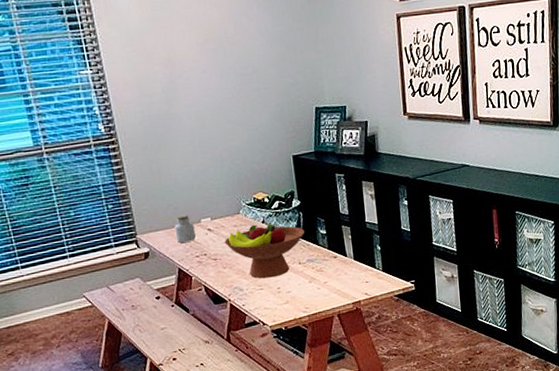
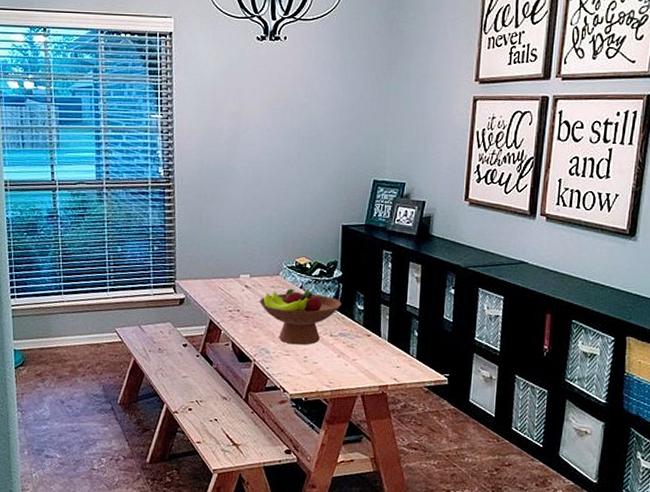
jar: present [174,215,196,243] -> none [213,268,232,295]

